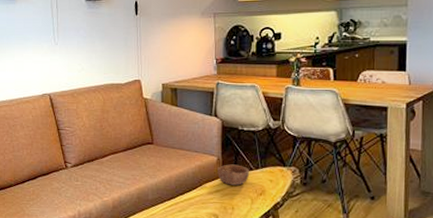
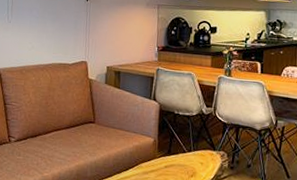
bowl: present [217,164,249,186] -> none [153,146,182,167]

